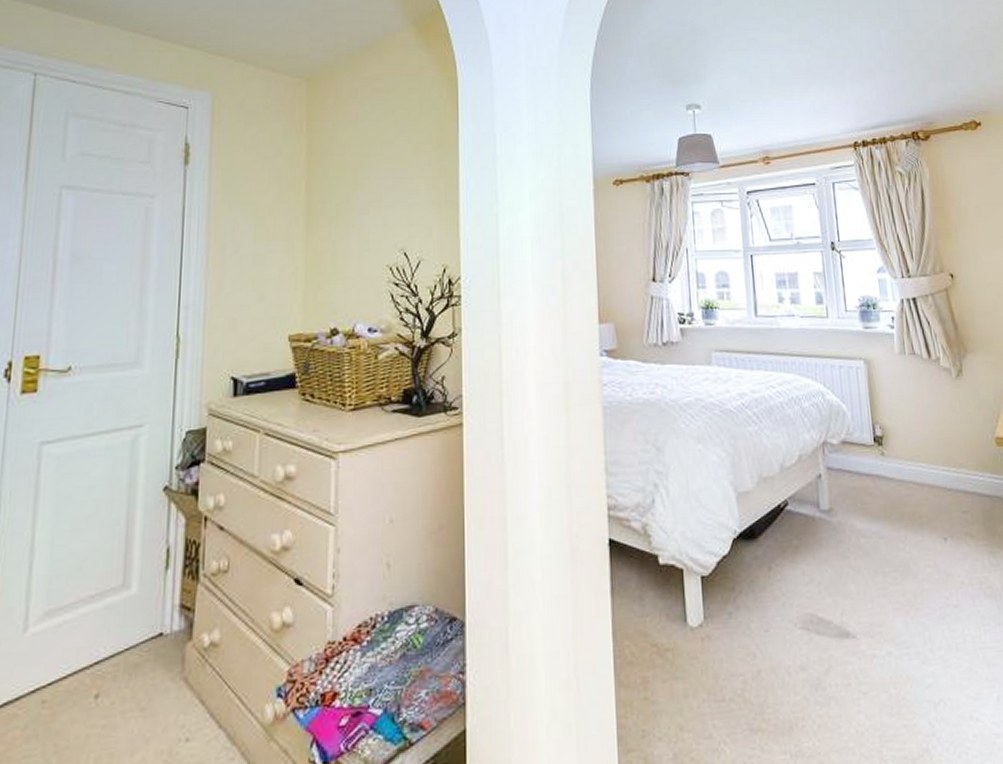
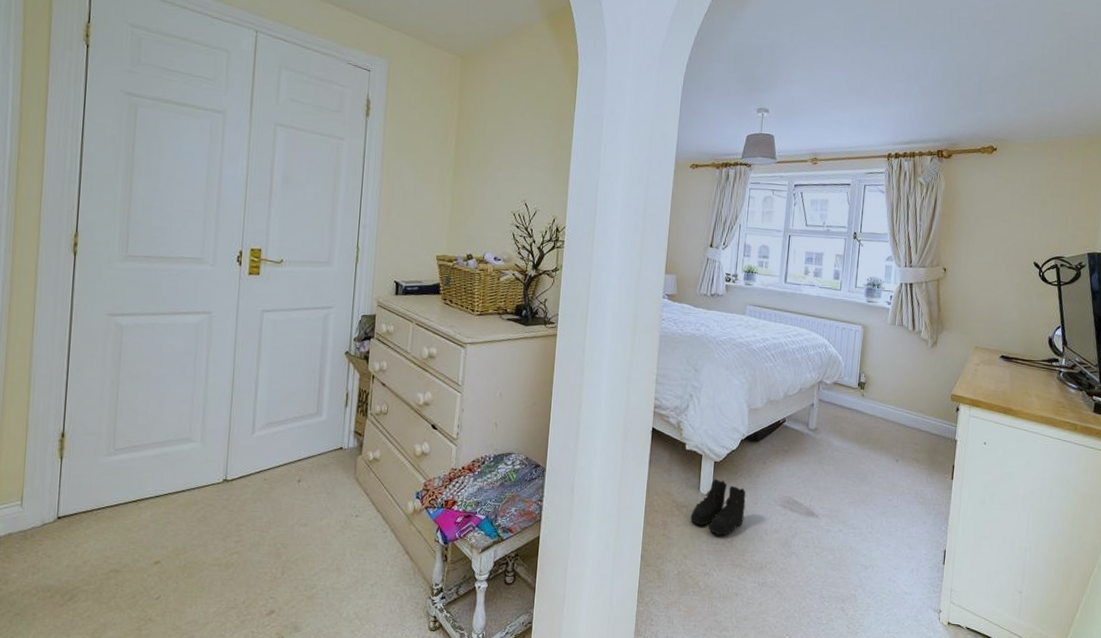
boots: none [679,601,755,687] -> present [690,478,746,536]

